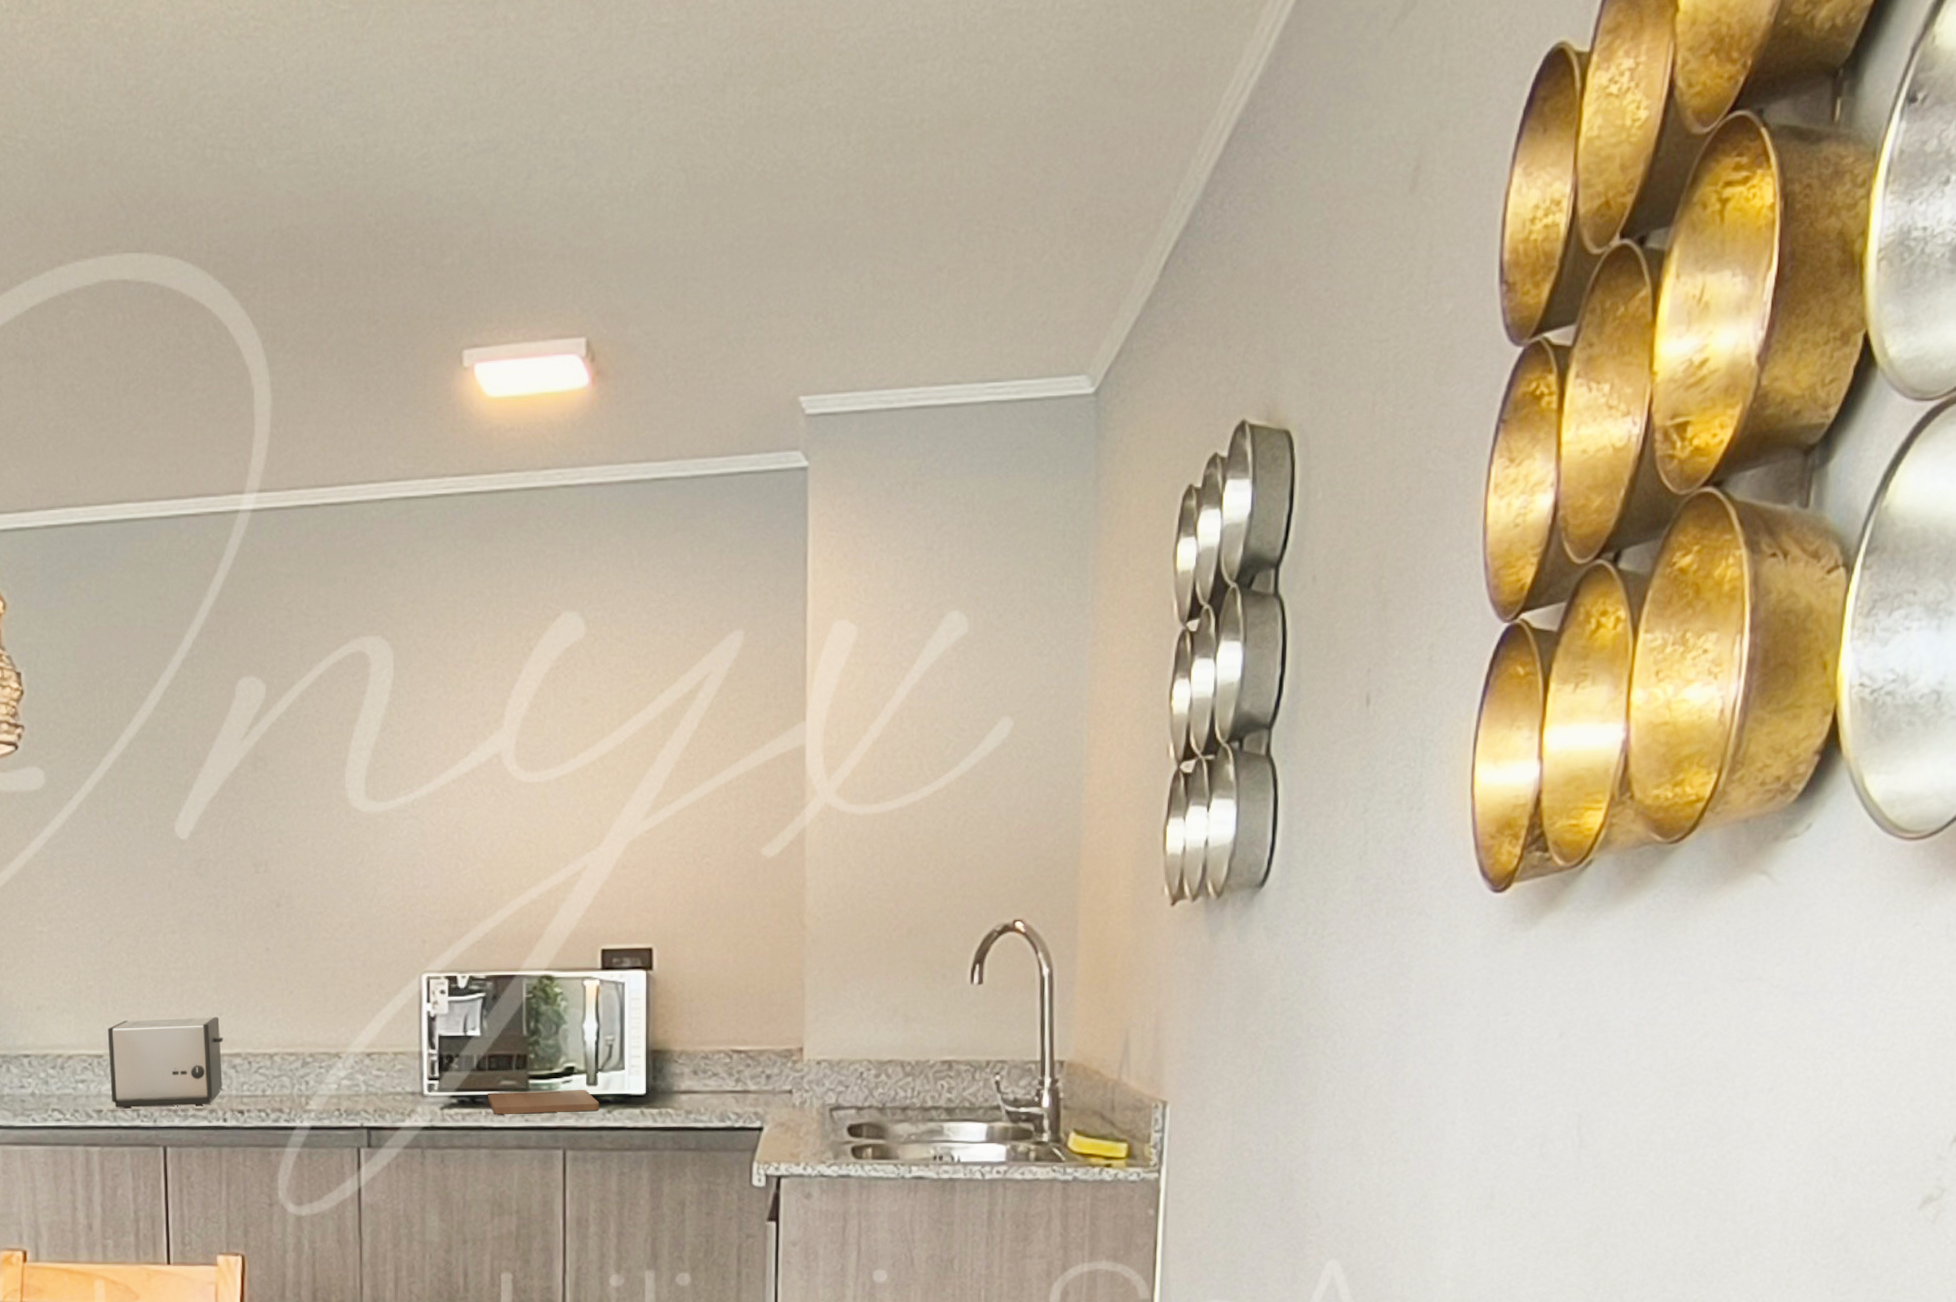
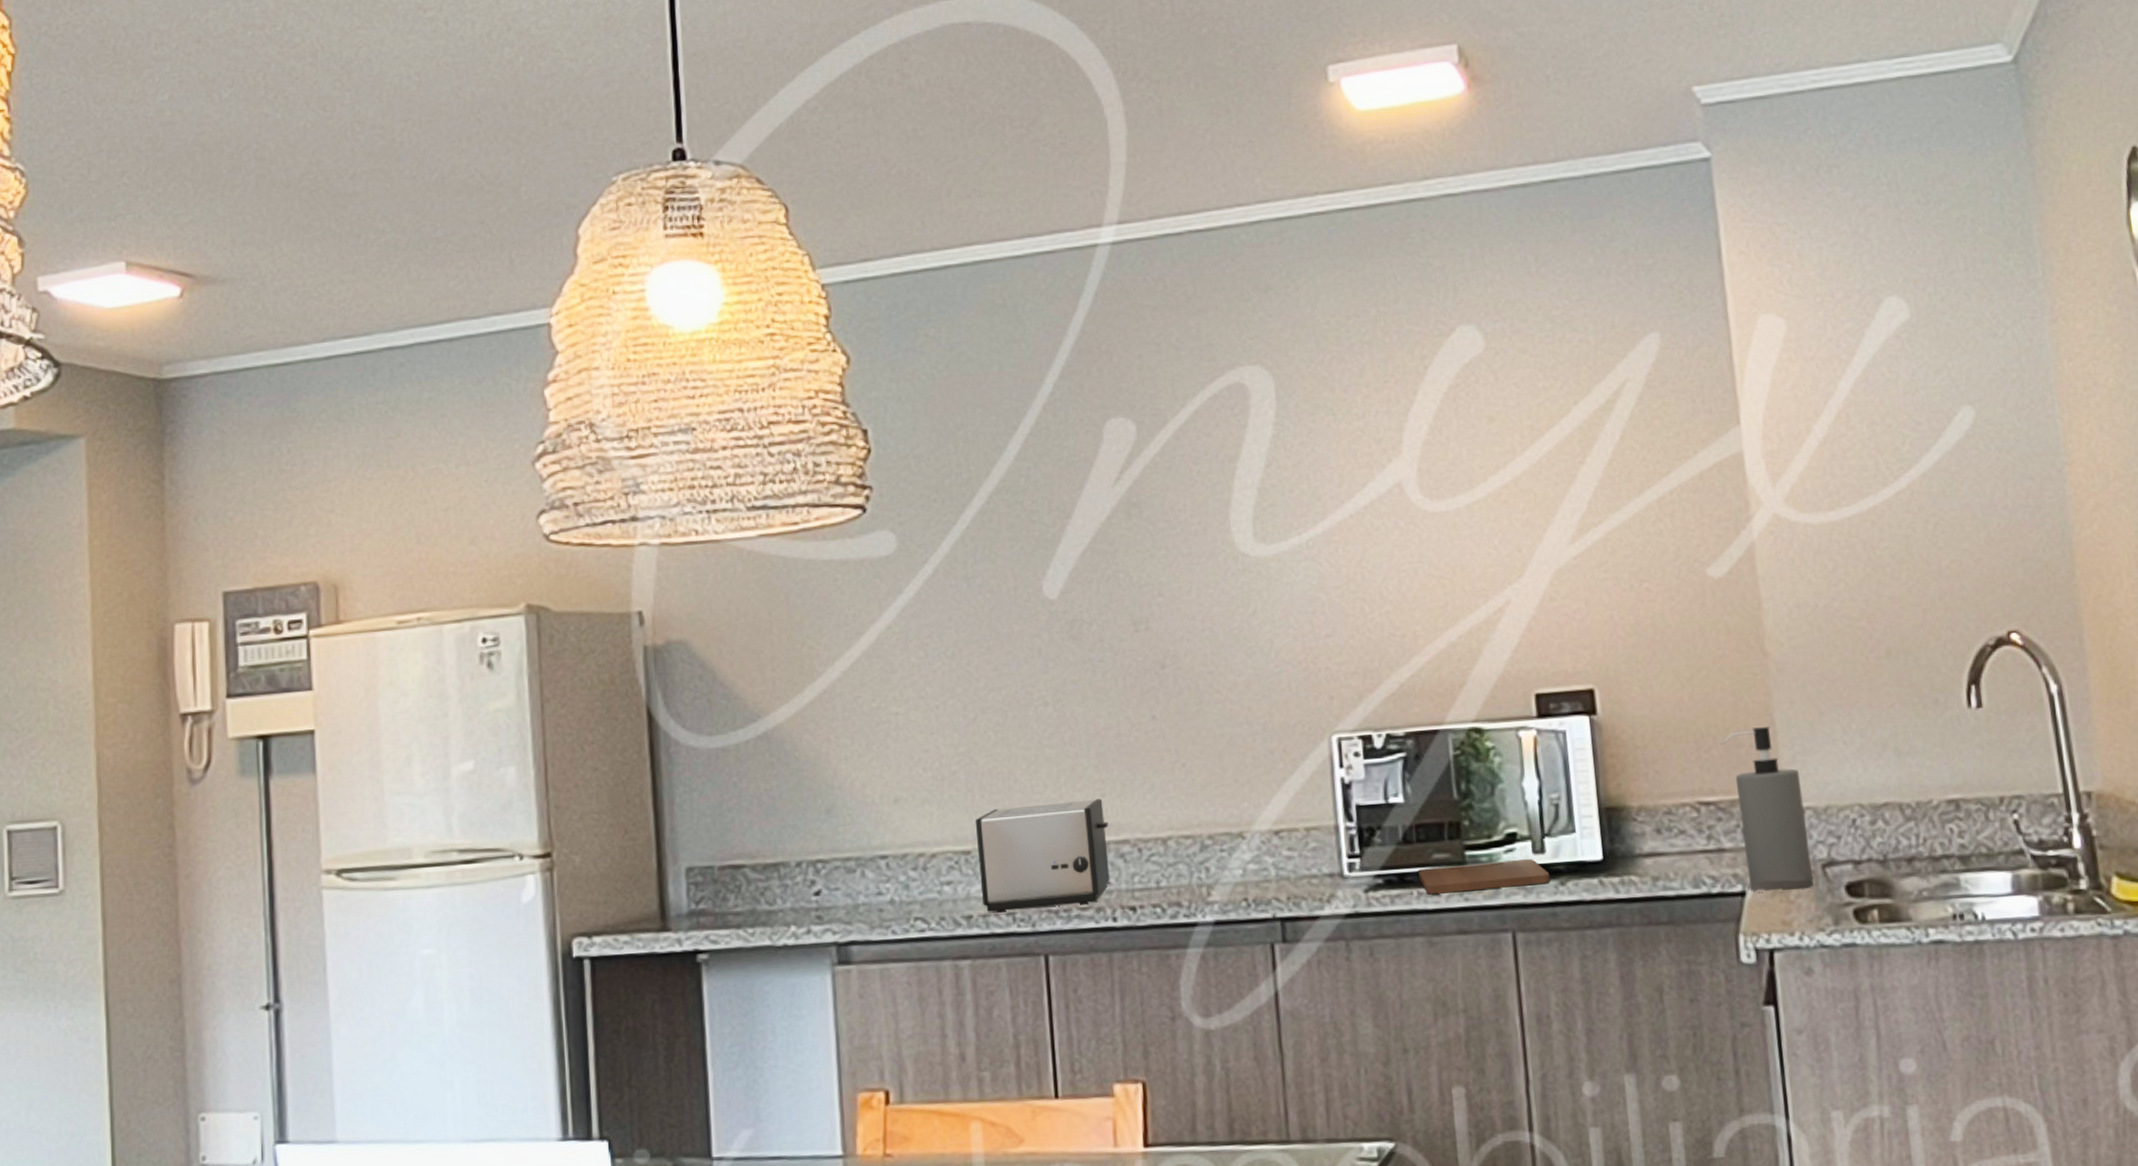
soap dispenser: none [756,989,821,1130] -> present [1721,727,1814,894]

